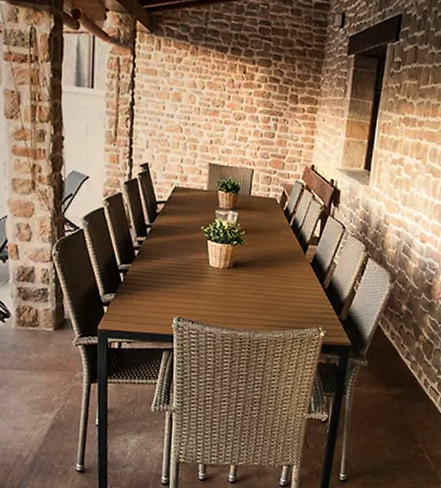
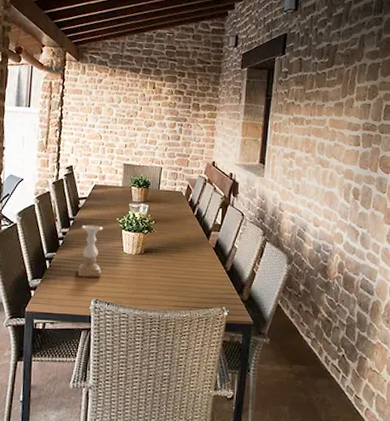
candle holder: none [157,233,185,293] -> present [77,224,103,278]

